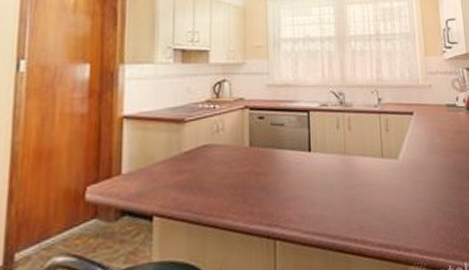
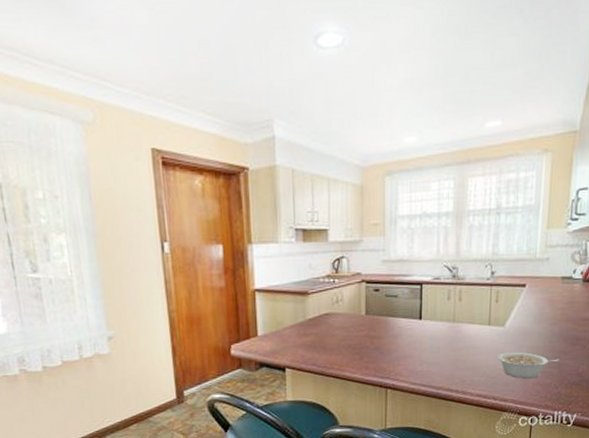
legume: none [395,188,459,222] -> present [497,352,559,379]

